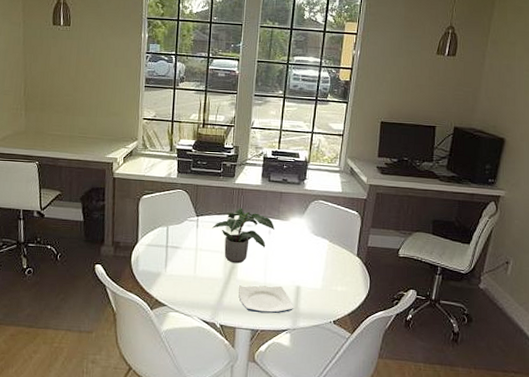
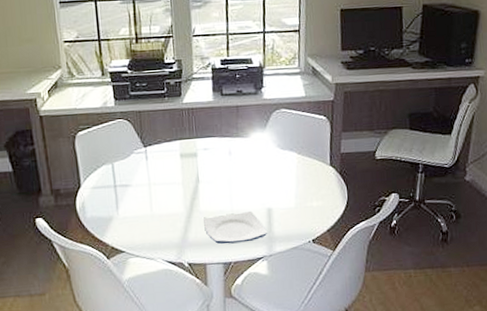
potted plant: present [212,208,275,264] -> none [164,130,235,194]

